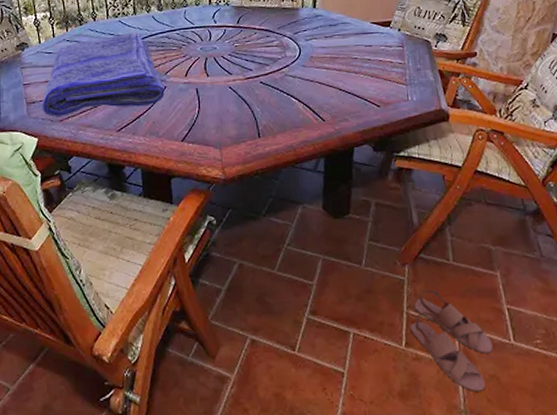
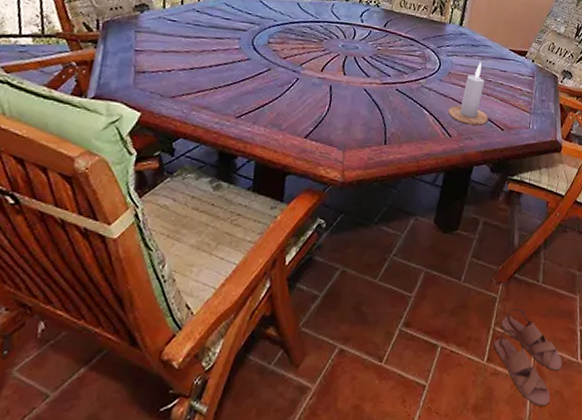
towel: present [42,31,165,117] -> none [152,14,297,96]
candle: none [317,40,362,106] -> present [448,62,489,126]

